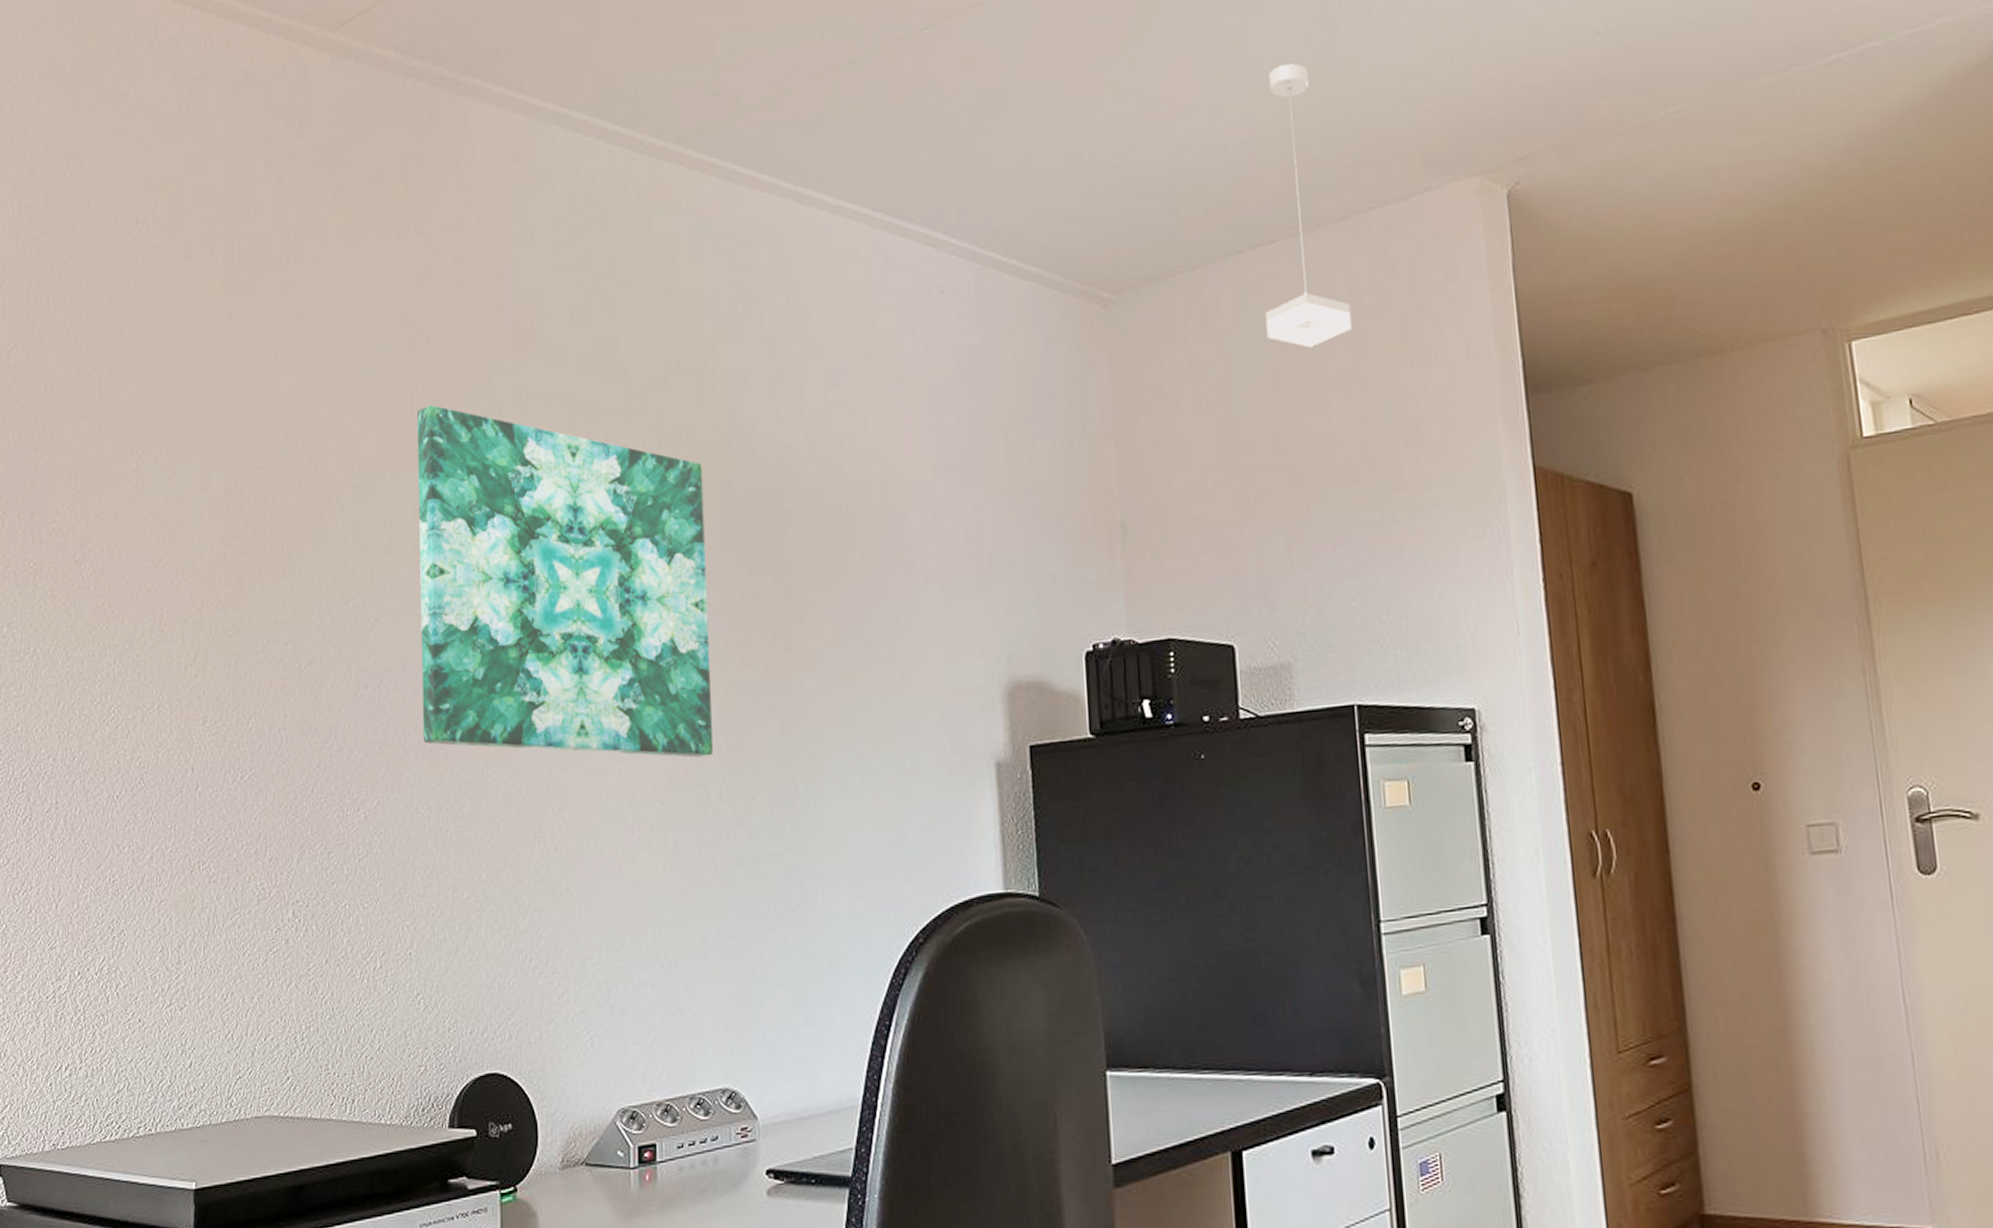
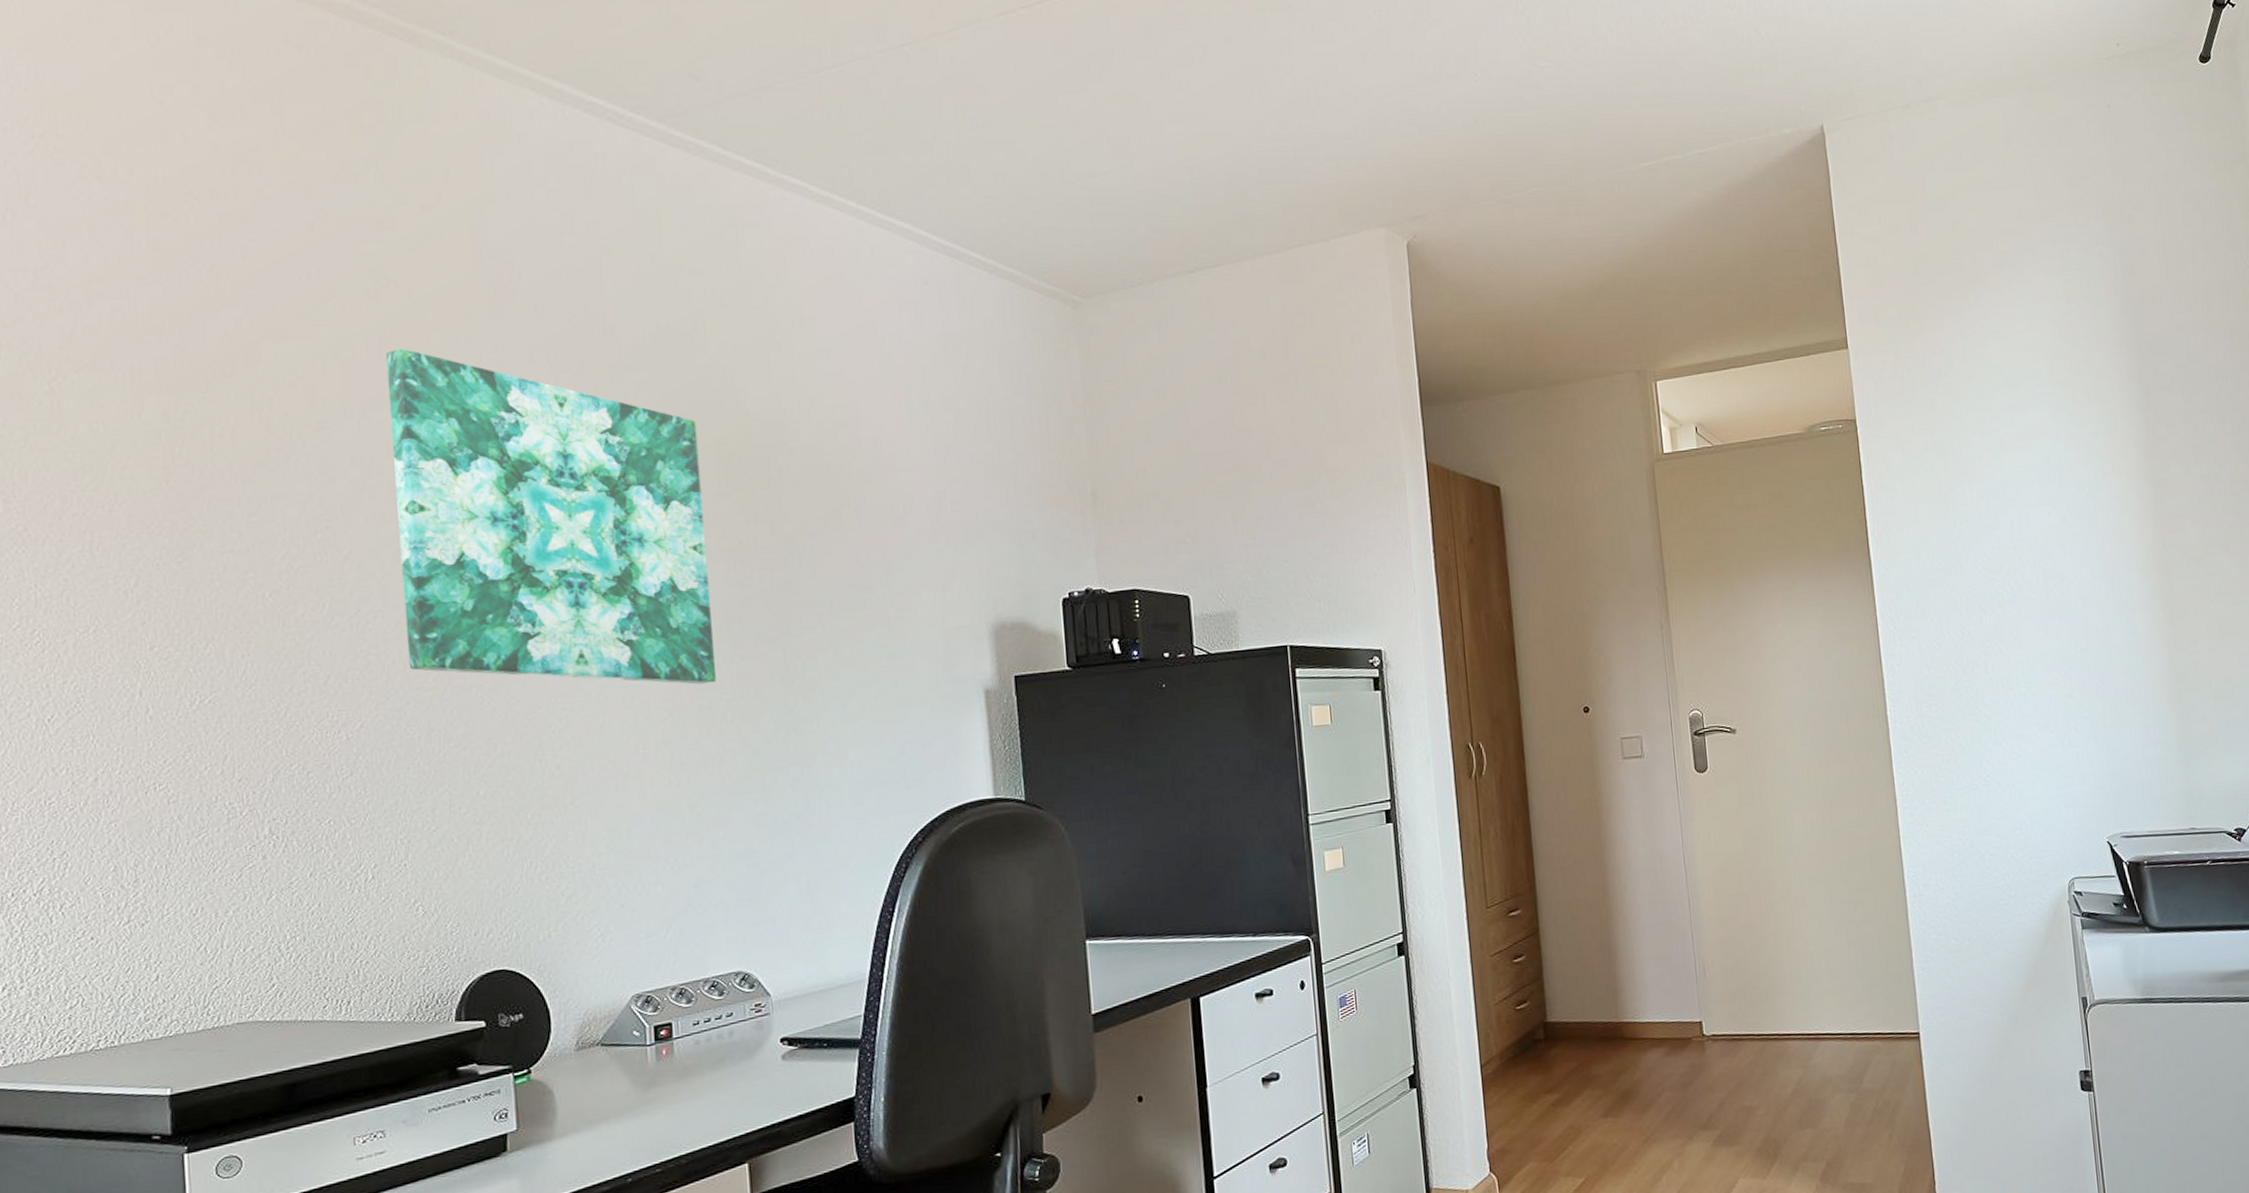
pendant lamp: present [1265,63,1351,348] -> none [1213,117,1284,356]

